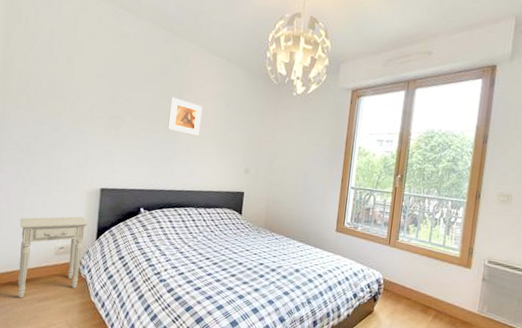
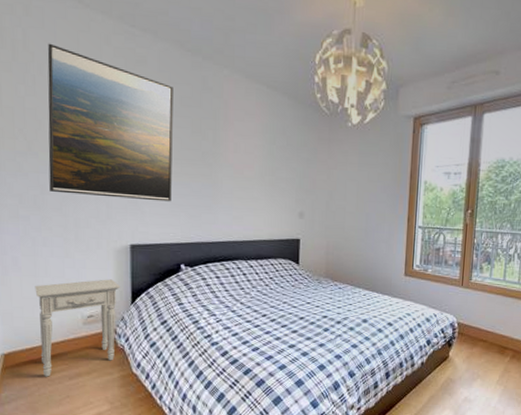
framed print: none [41,20,149,154] -> present [47,43,174,202]
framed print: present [167,96,203,136] -> none [204,133,244,177]

